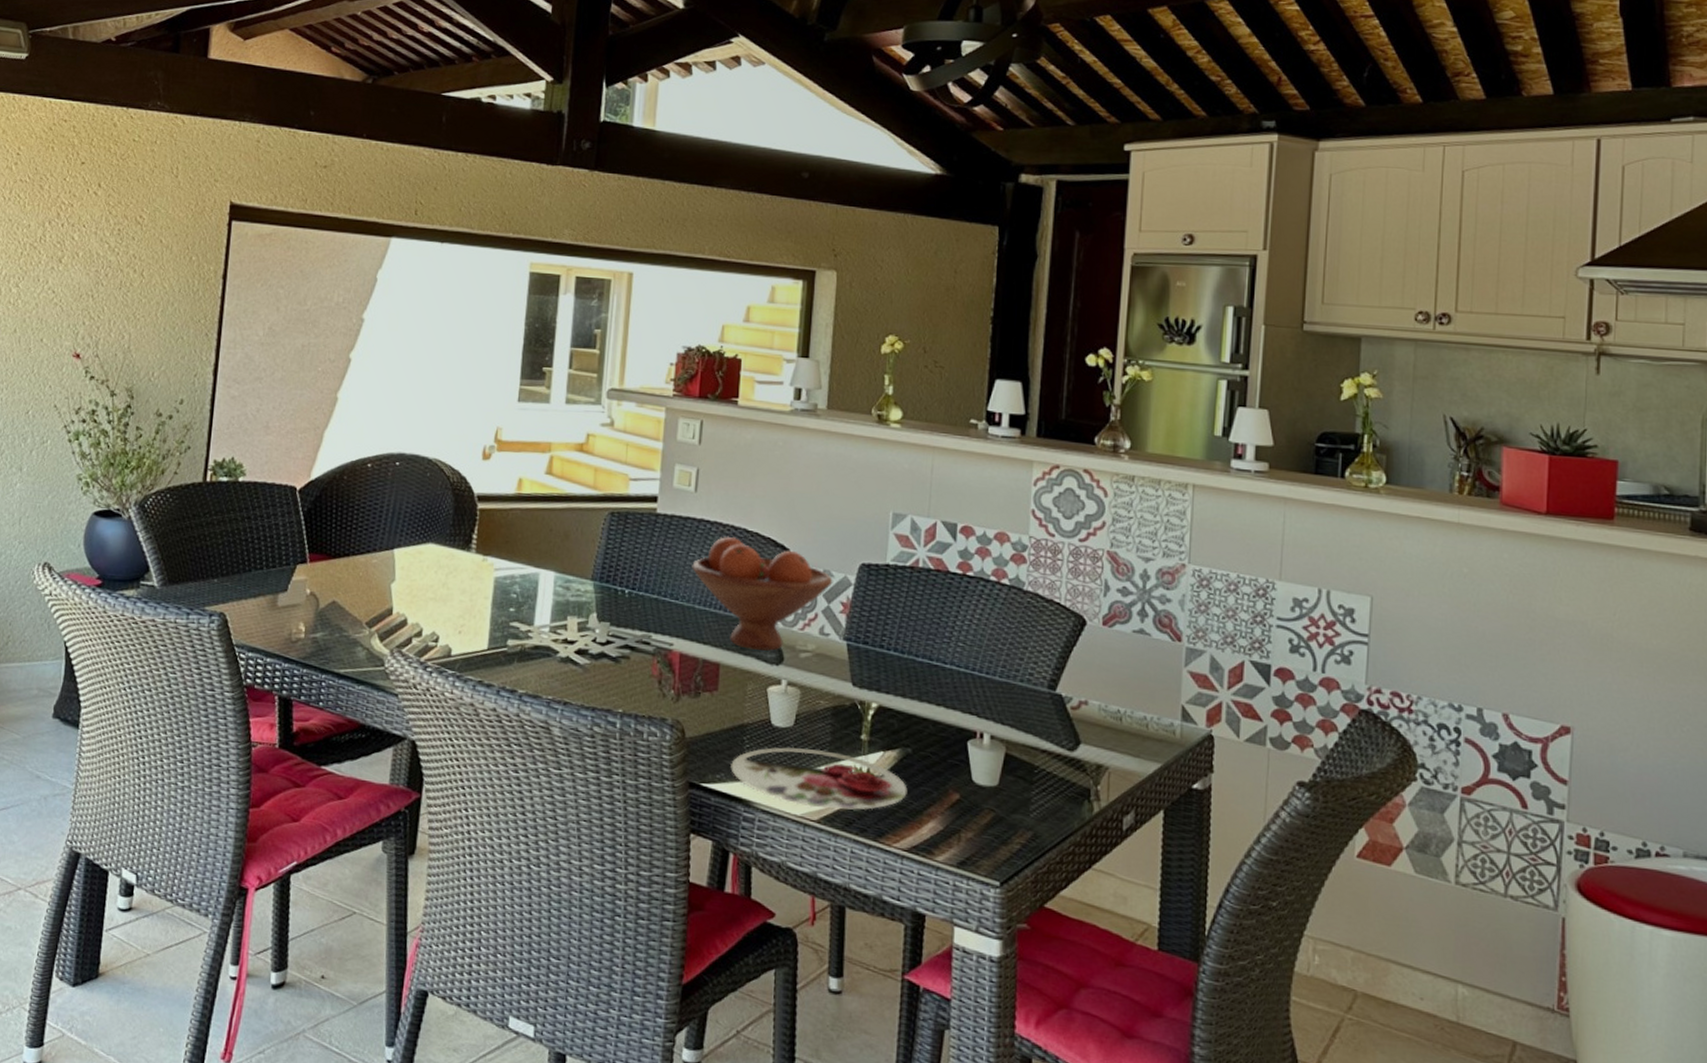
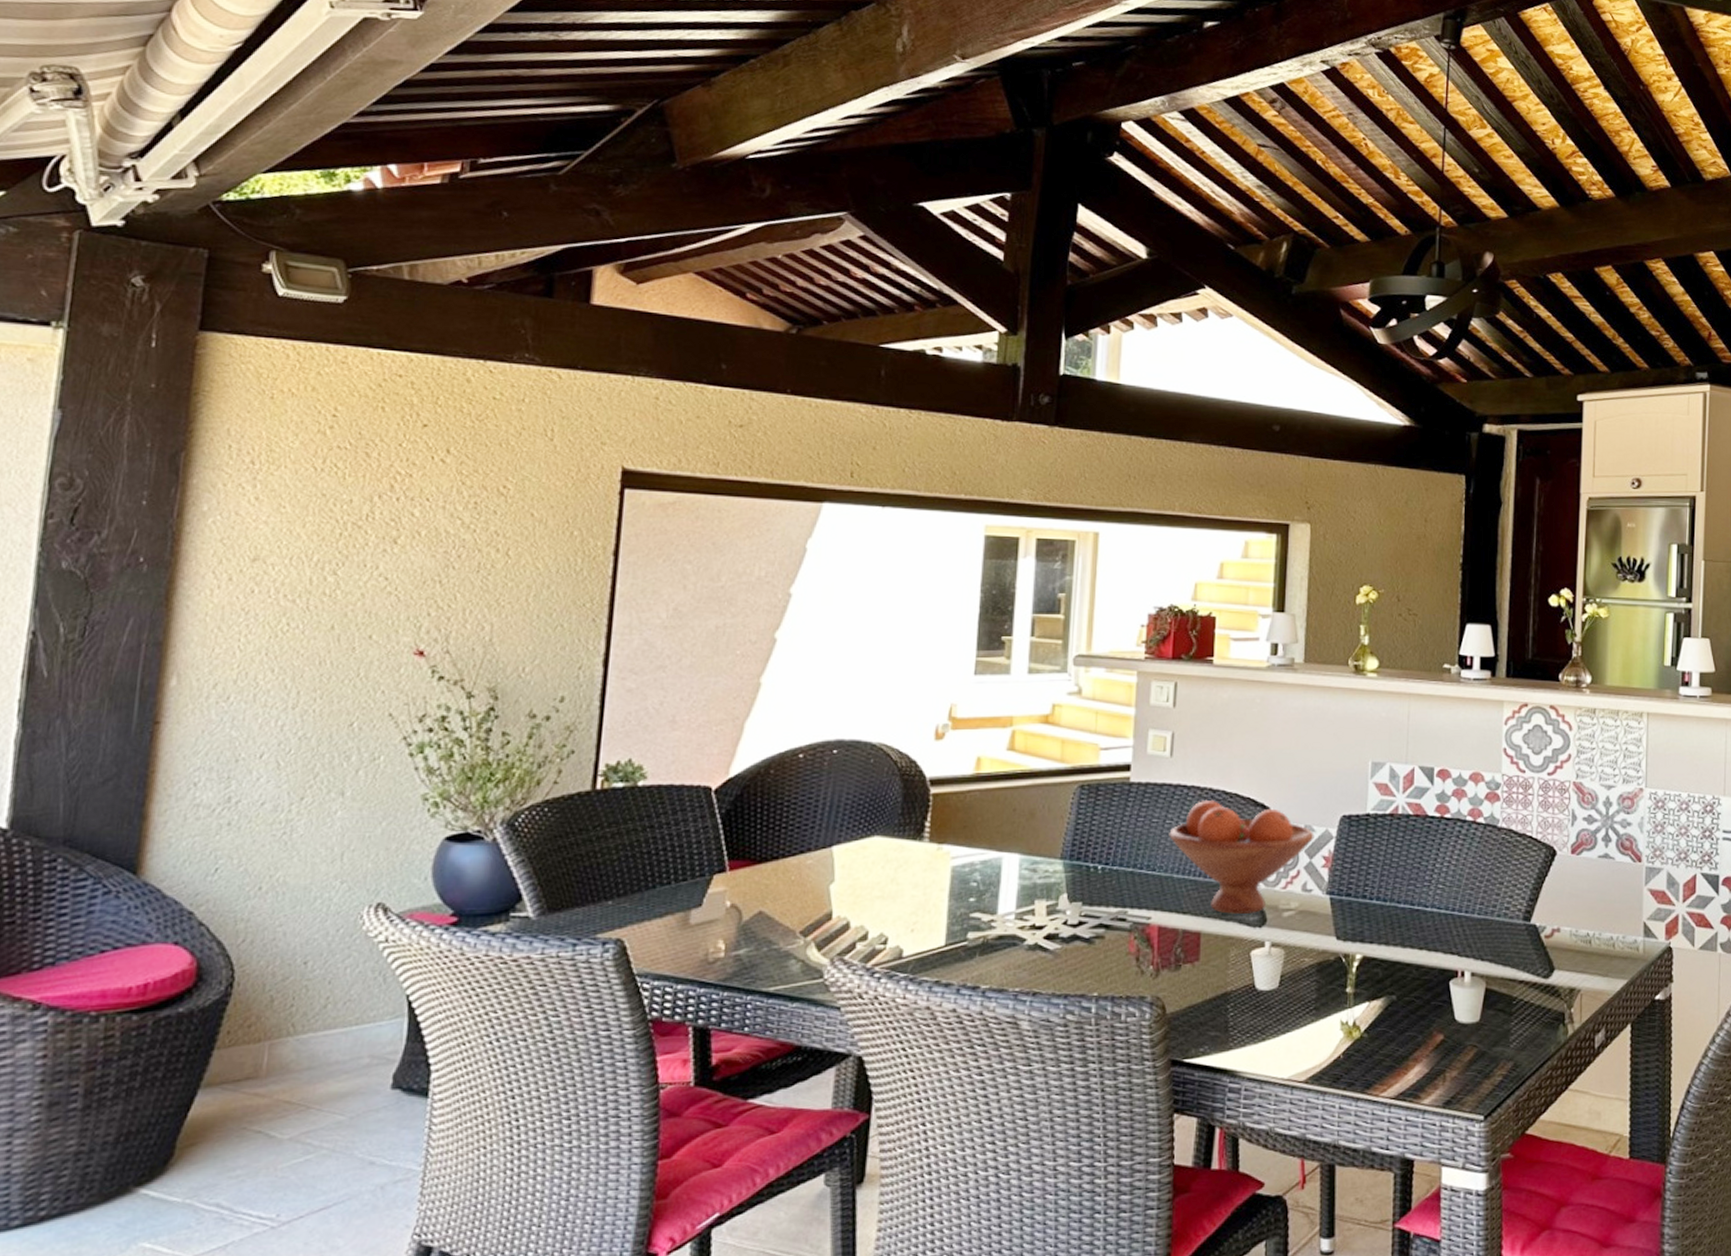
plate: present [731,746,908,810] -> none [1214,1008,1393,1069]

